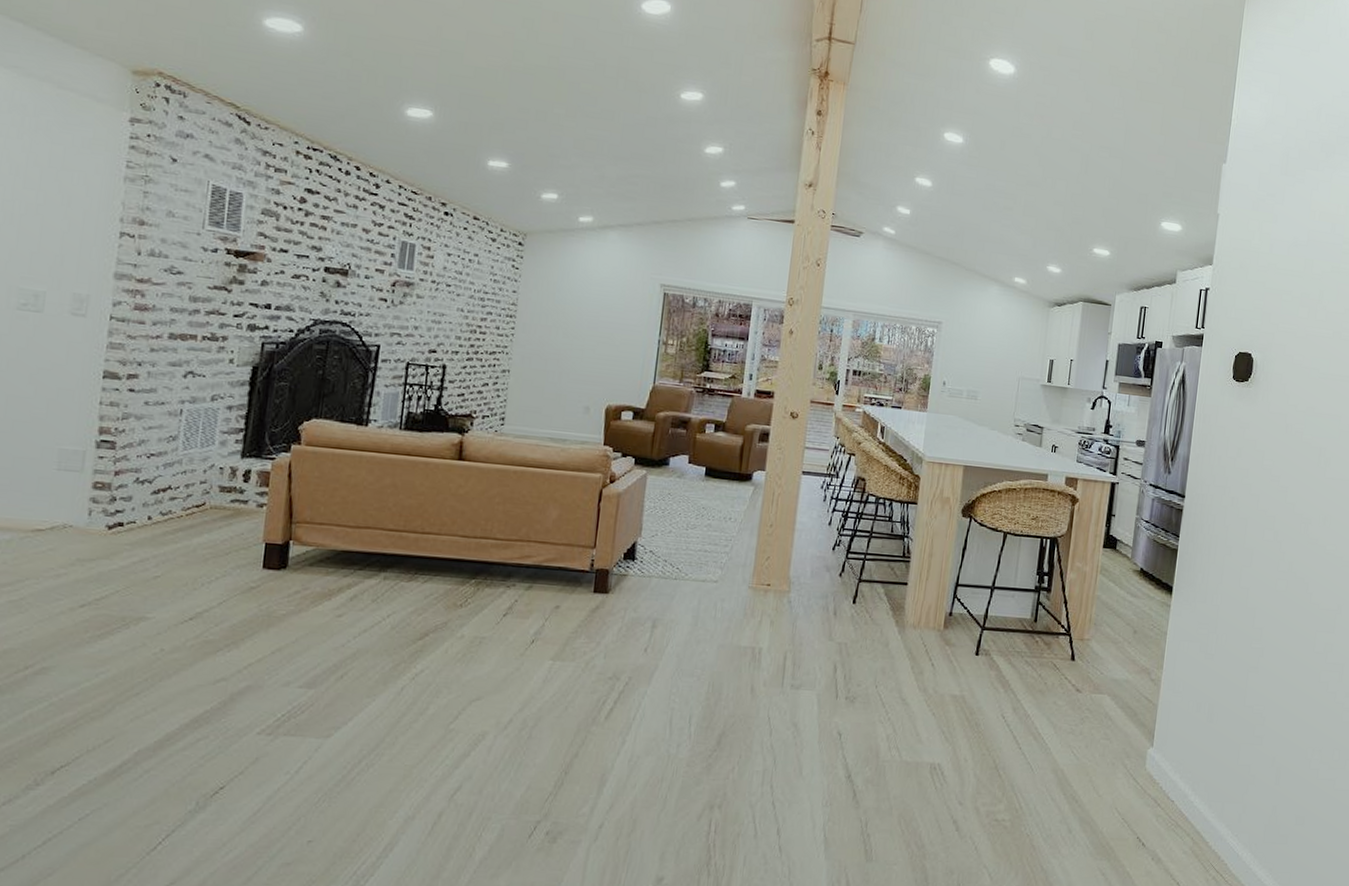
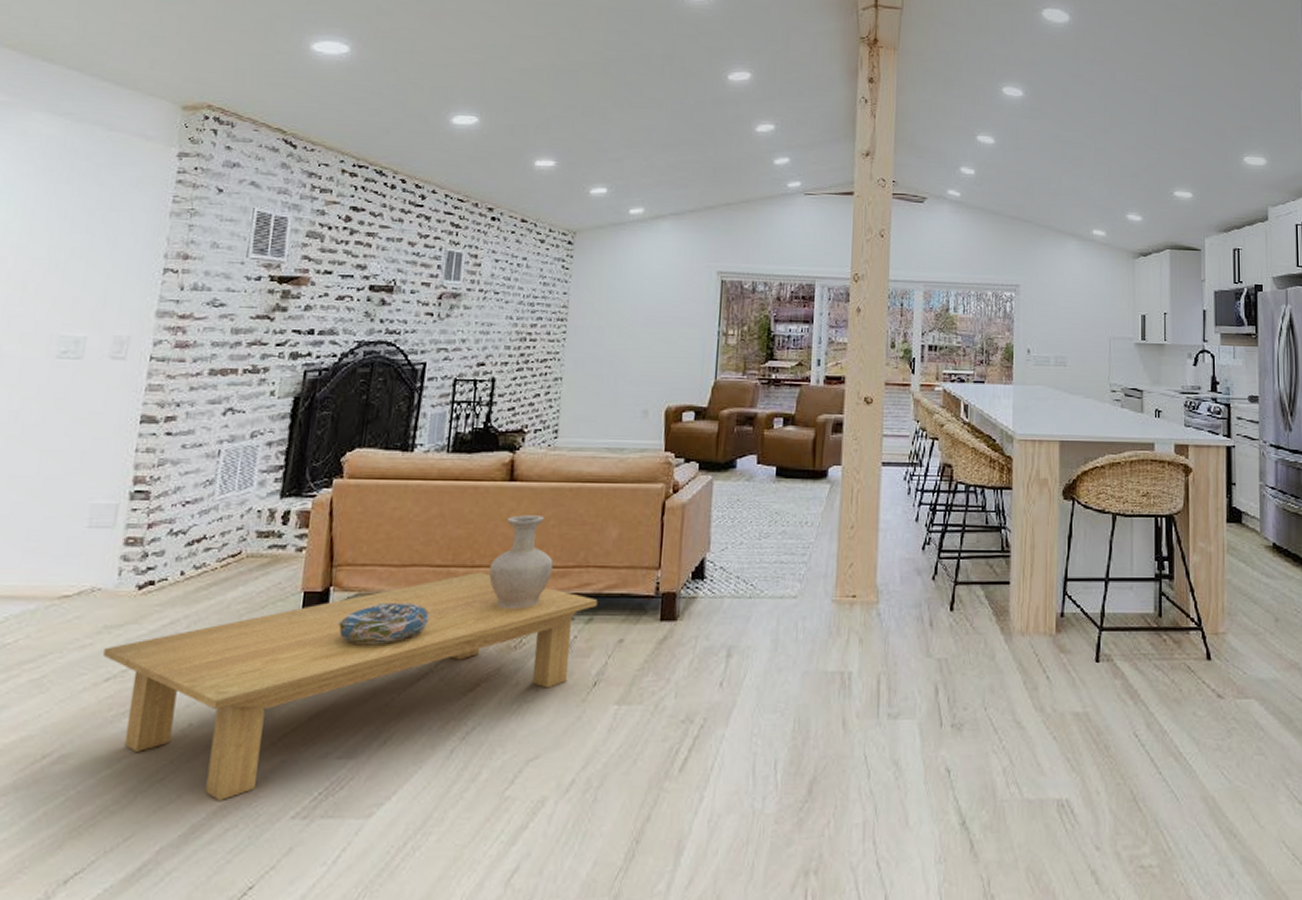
coffee table: none [78,537,538,715] -> present [103,571,598,800]
decorative bowl: none [298,558,383,594] -> present [338,602,430,645]
vase: none [437,491,498,573] -> present [488,515,554,609]

